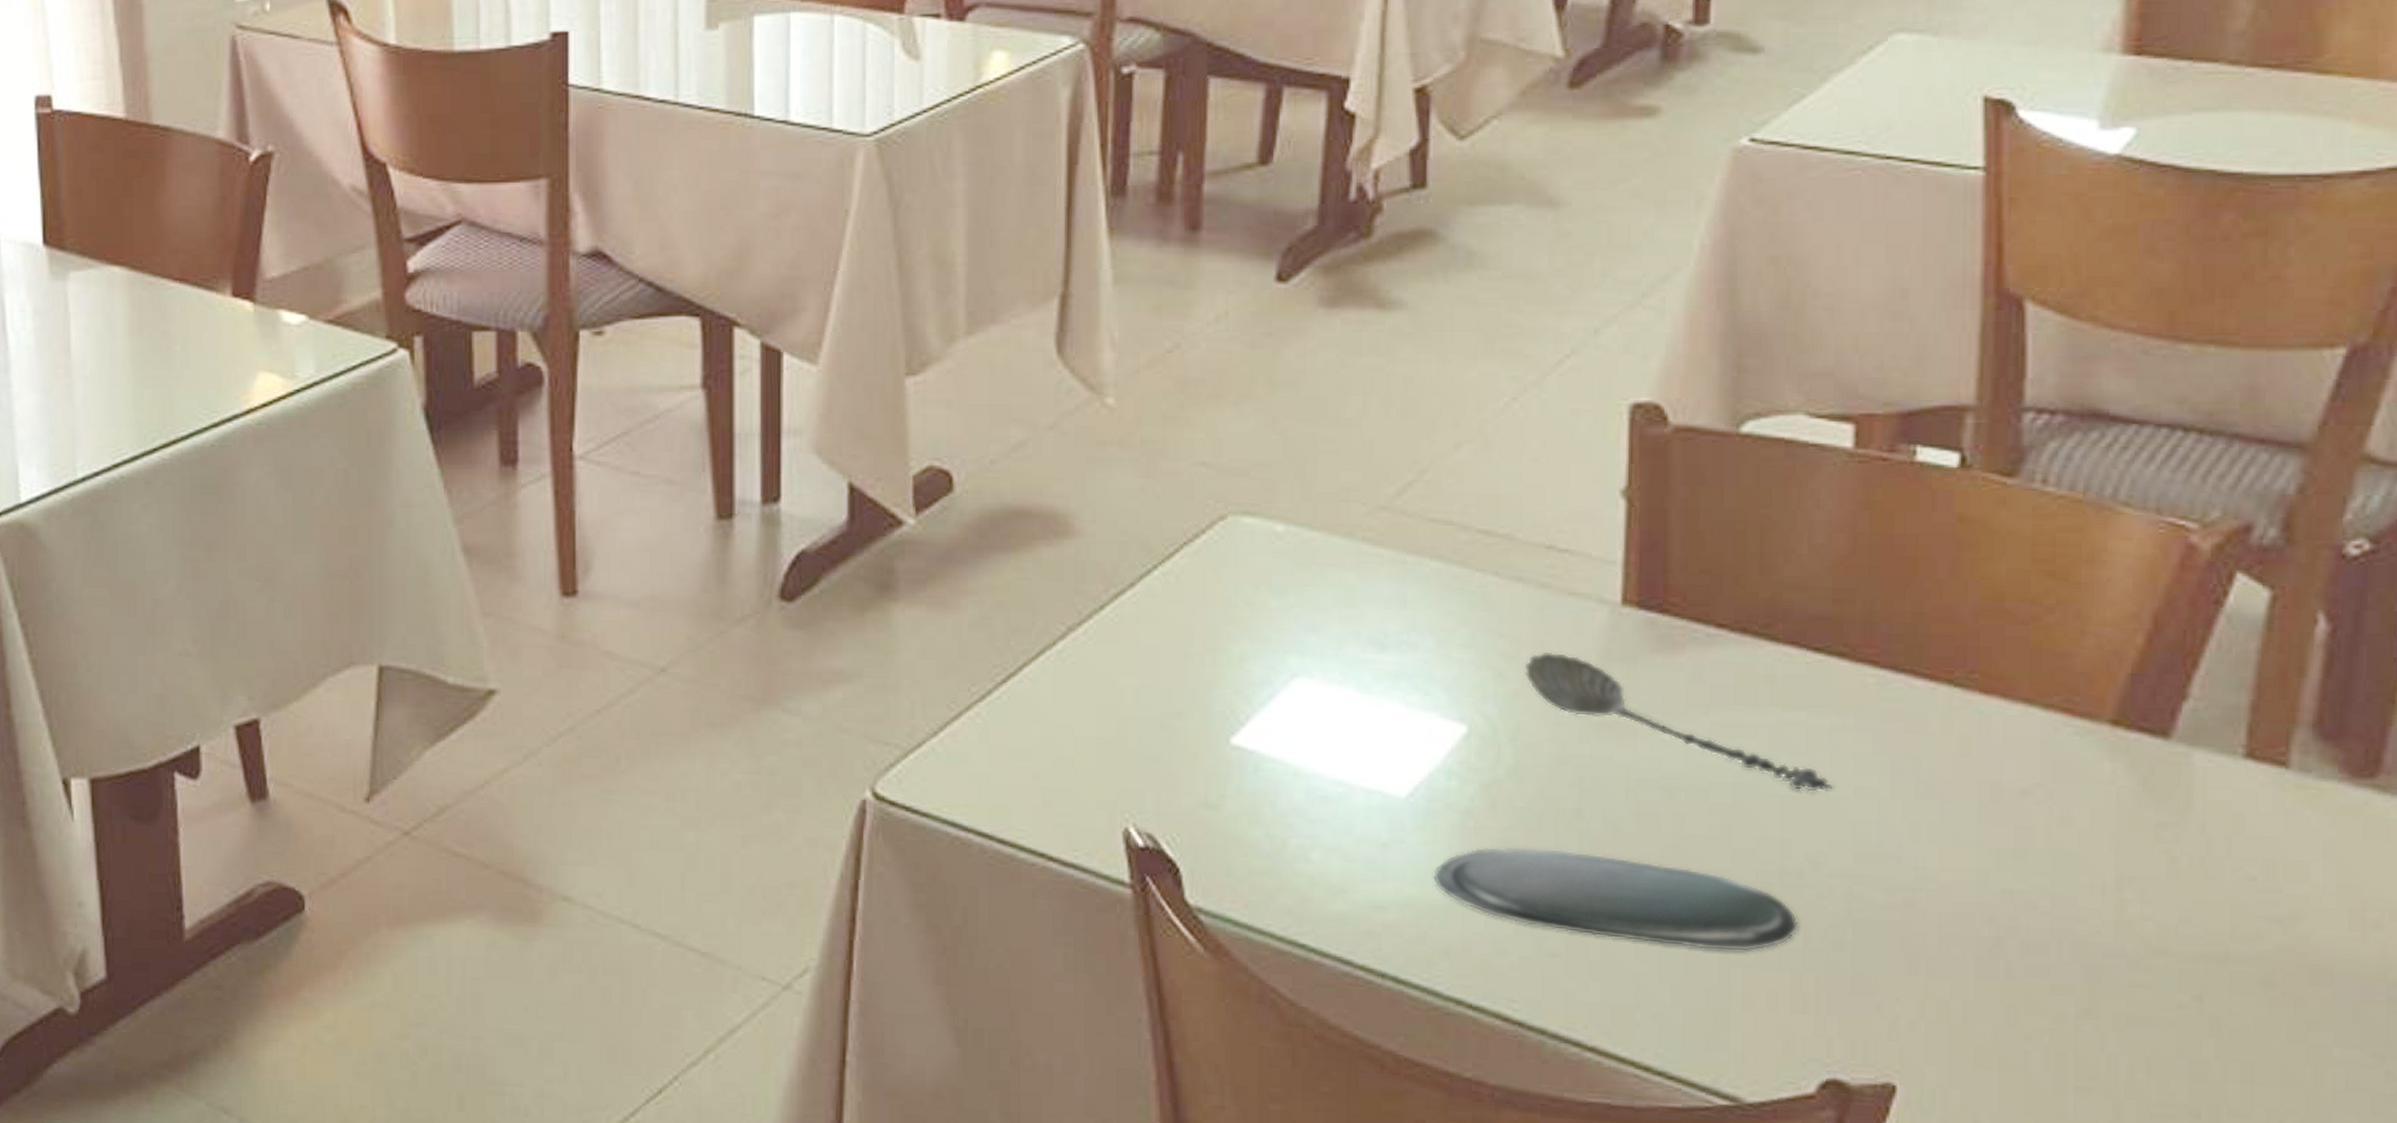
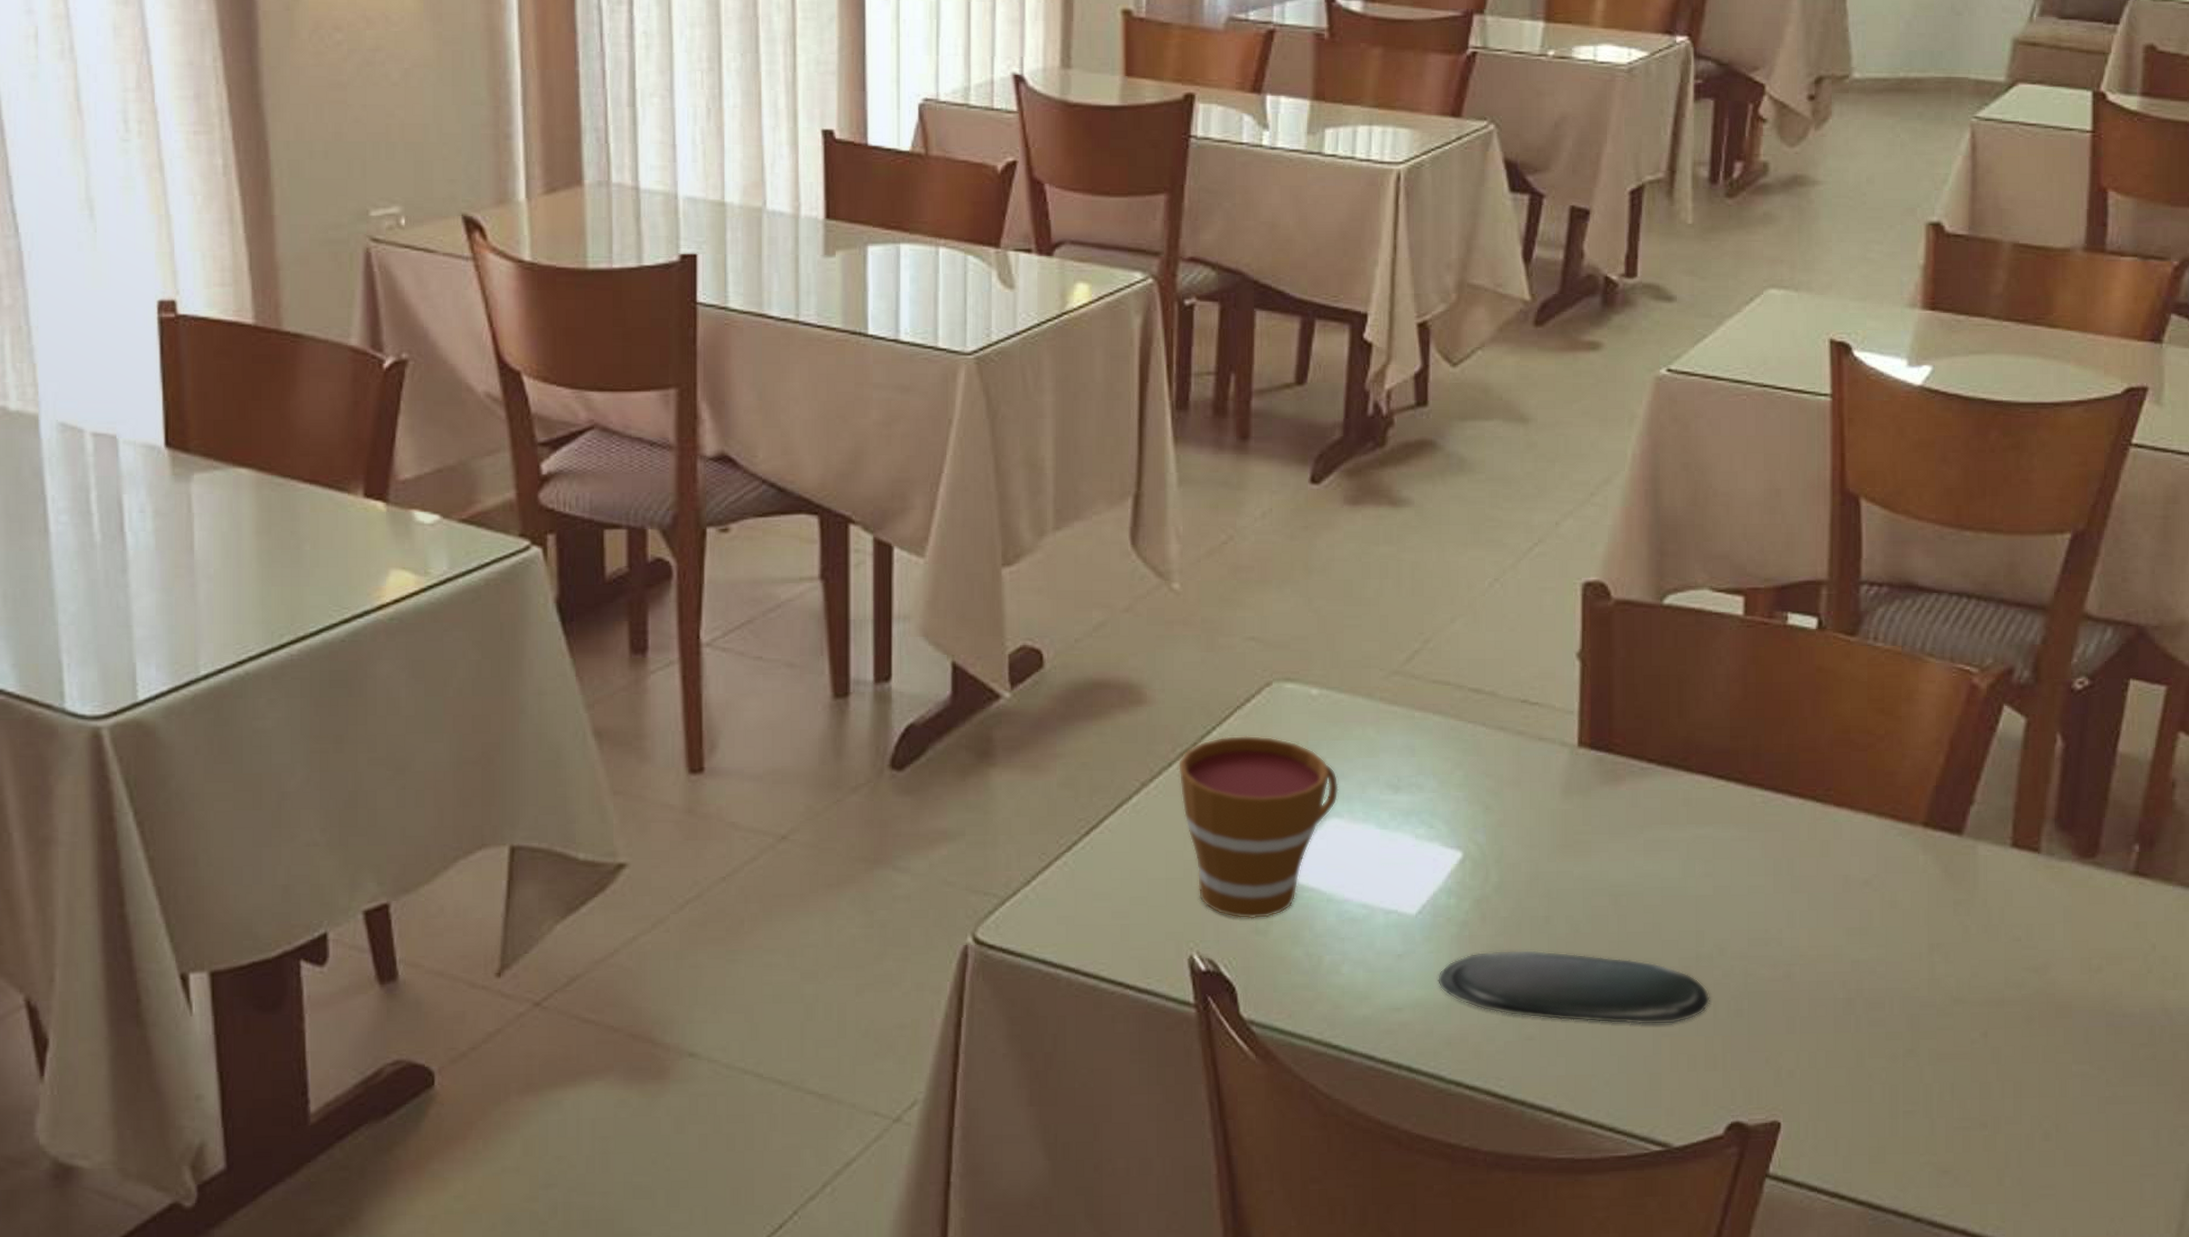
cup: none [1111,576,1309,791] -> present [1177,735,1339,919]
spoon: present [1524,651,1832,793] -> none [1506,787,1732,891]

